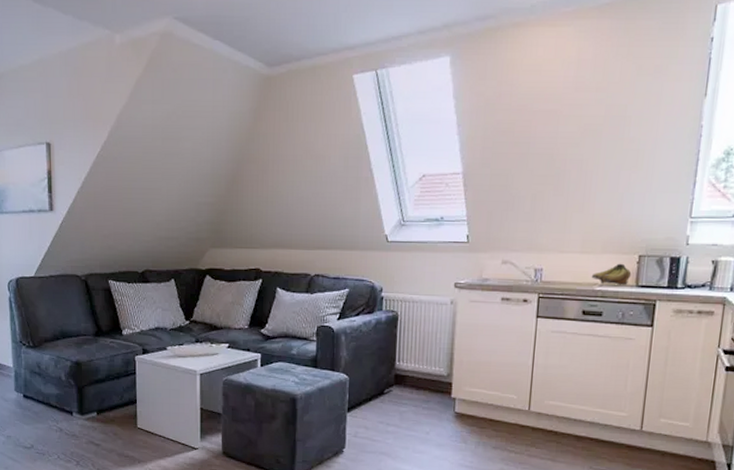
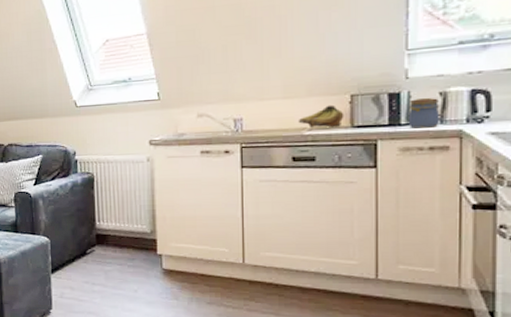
jar: none [683,265,712,293] -> present [408,98,440,129]

